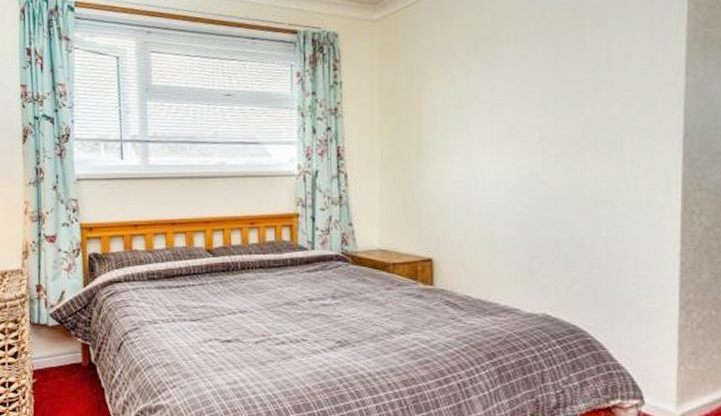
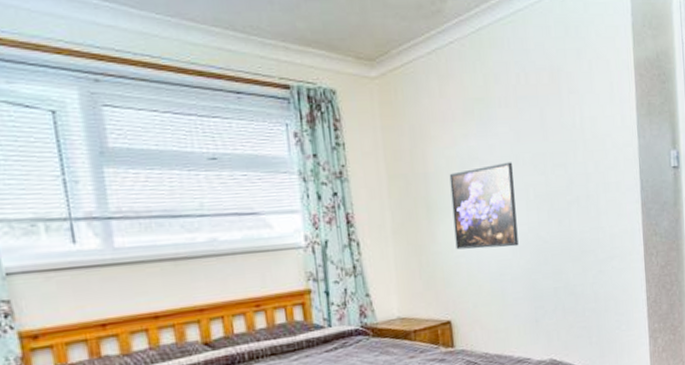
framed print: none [444,102,516,190] -> present [449,162,519,250]

